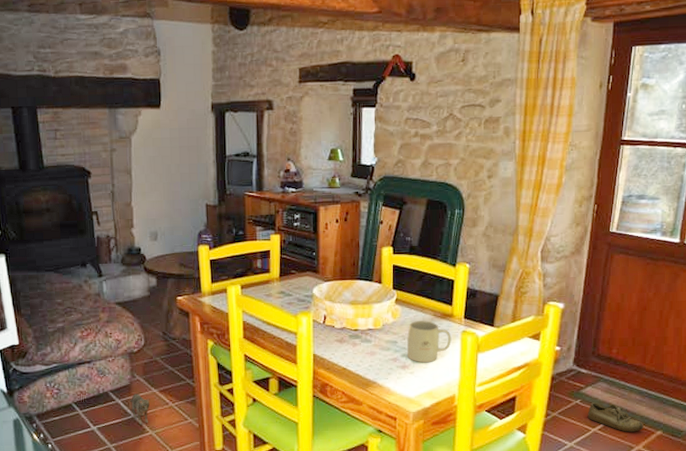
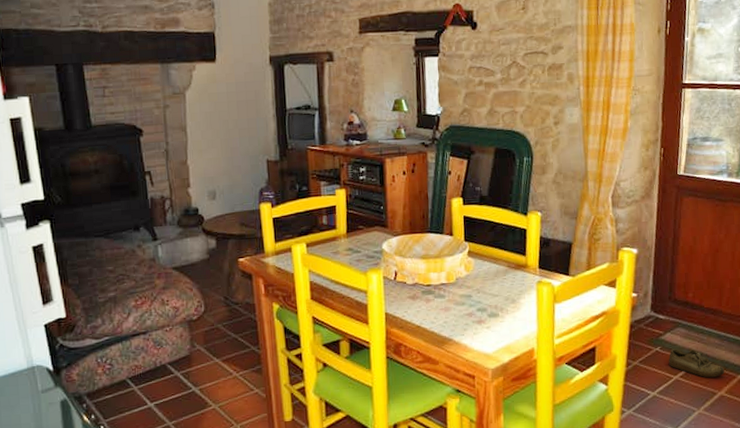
cat: present [129,393,150,425] -> none [189,364,213,399]
mug: present [407,321,452,363] -> none [482,272,527,317]

